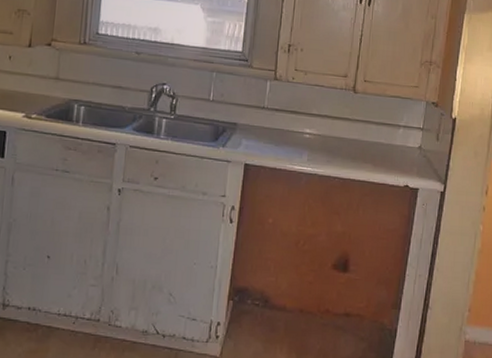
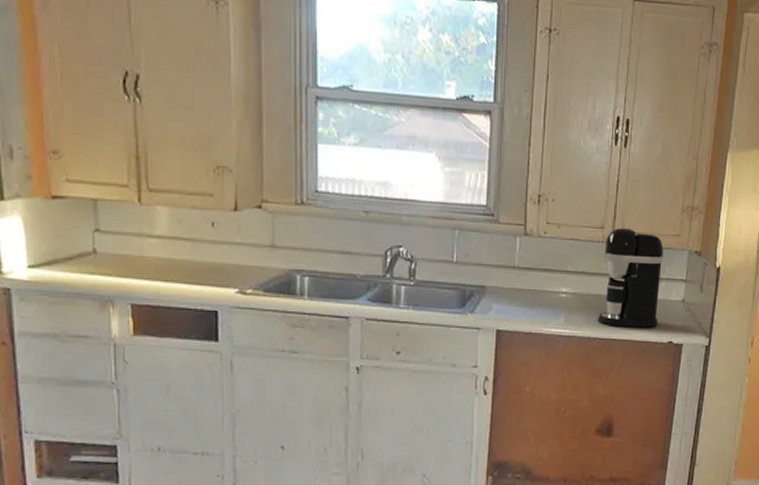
coffee maker: none [338,76,402,171] -> present [597,227,664,328]

